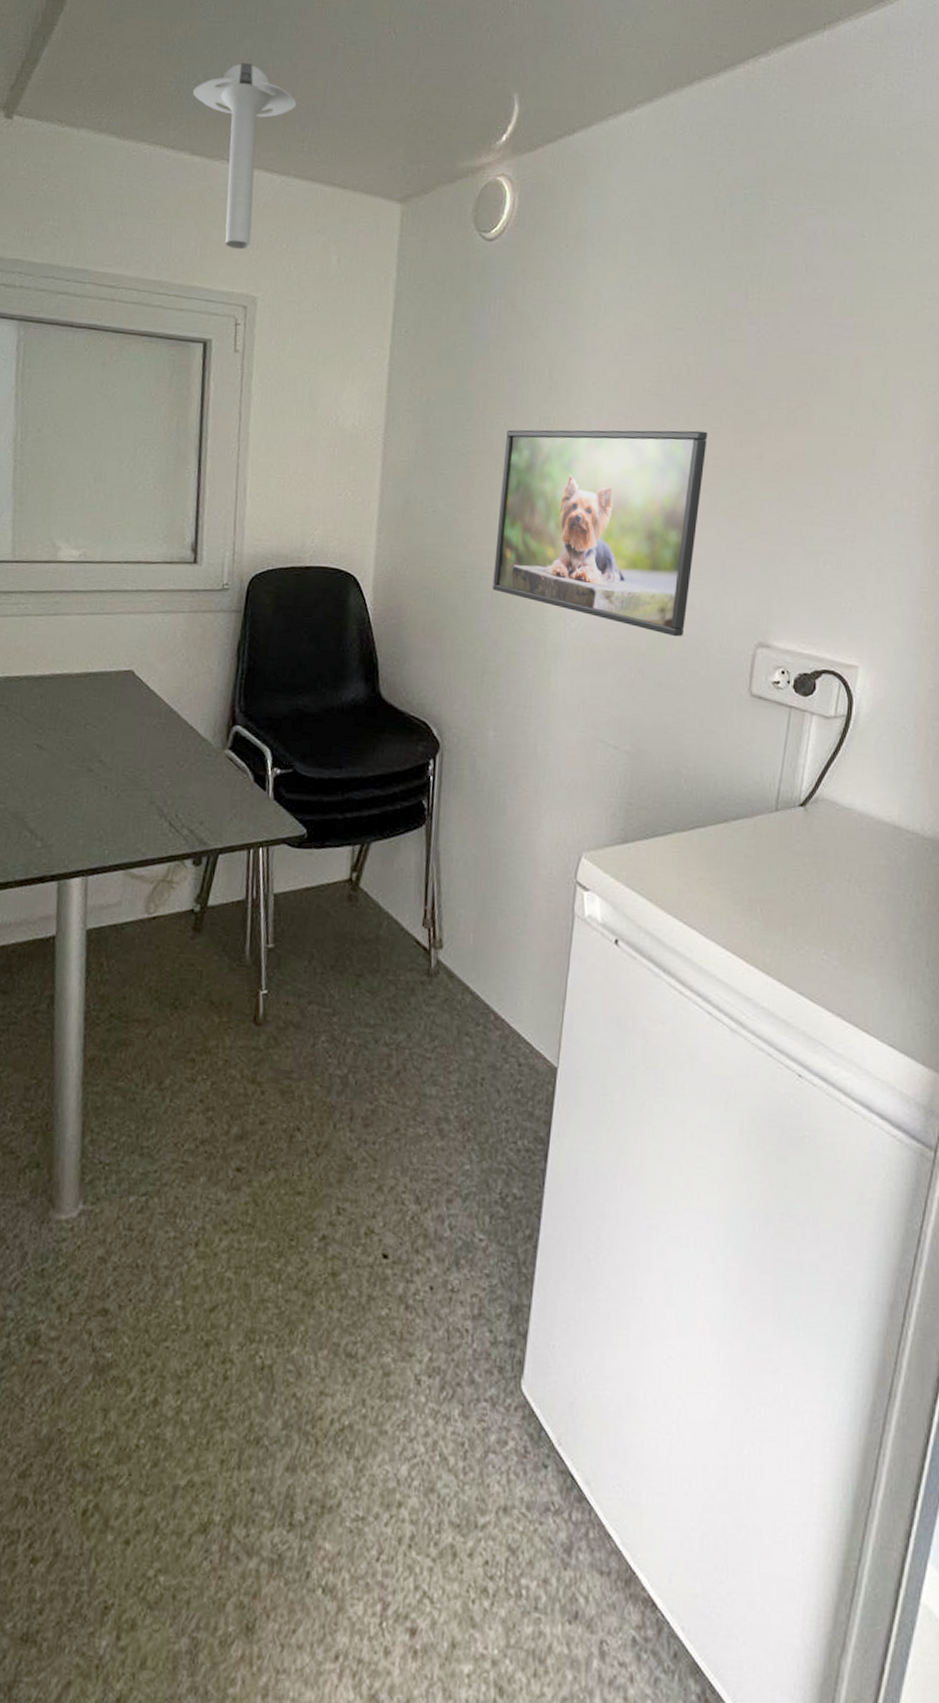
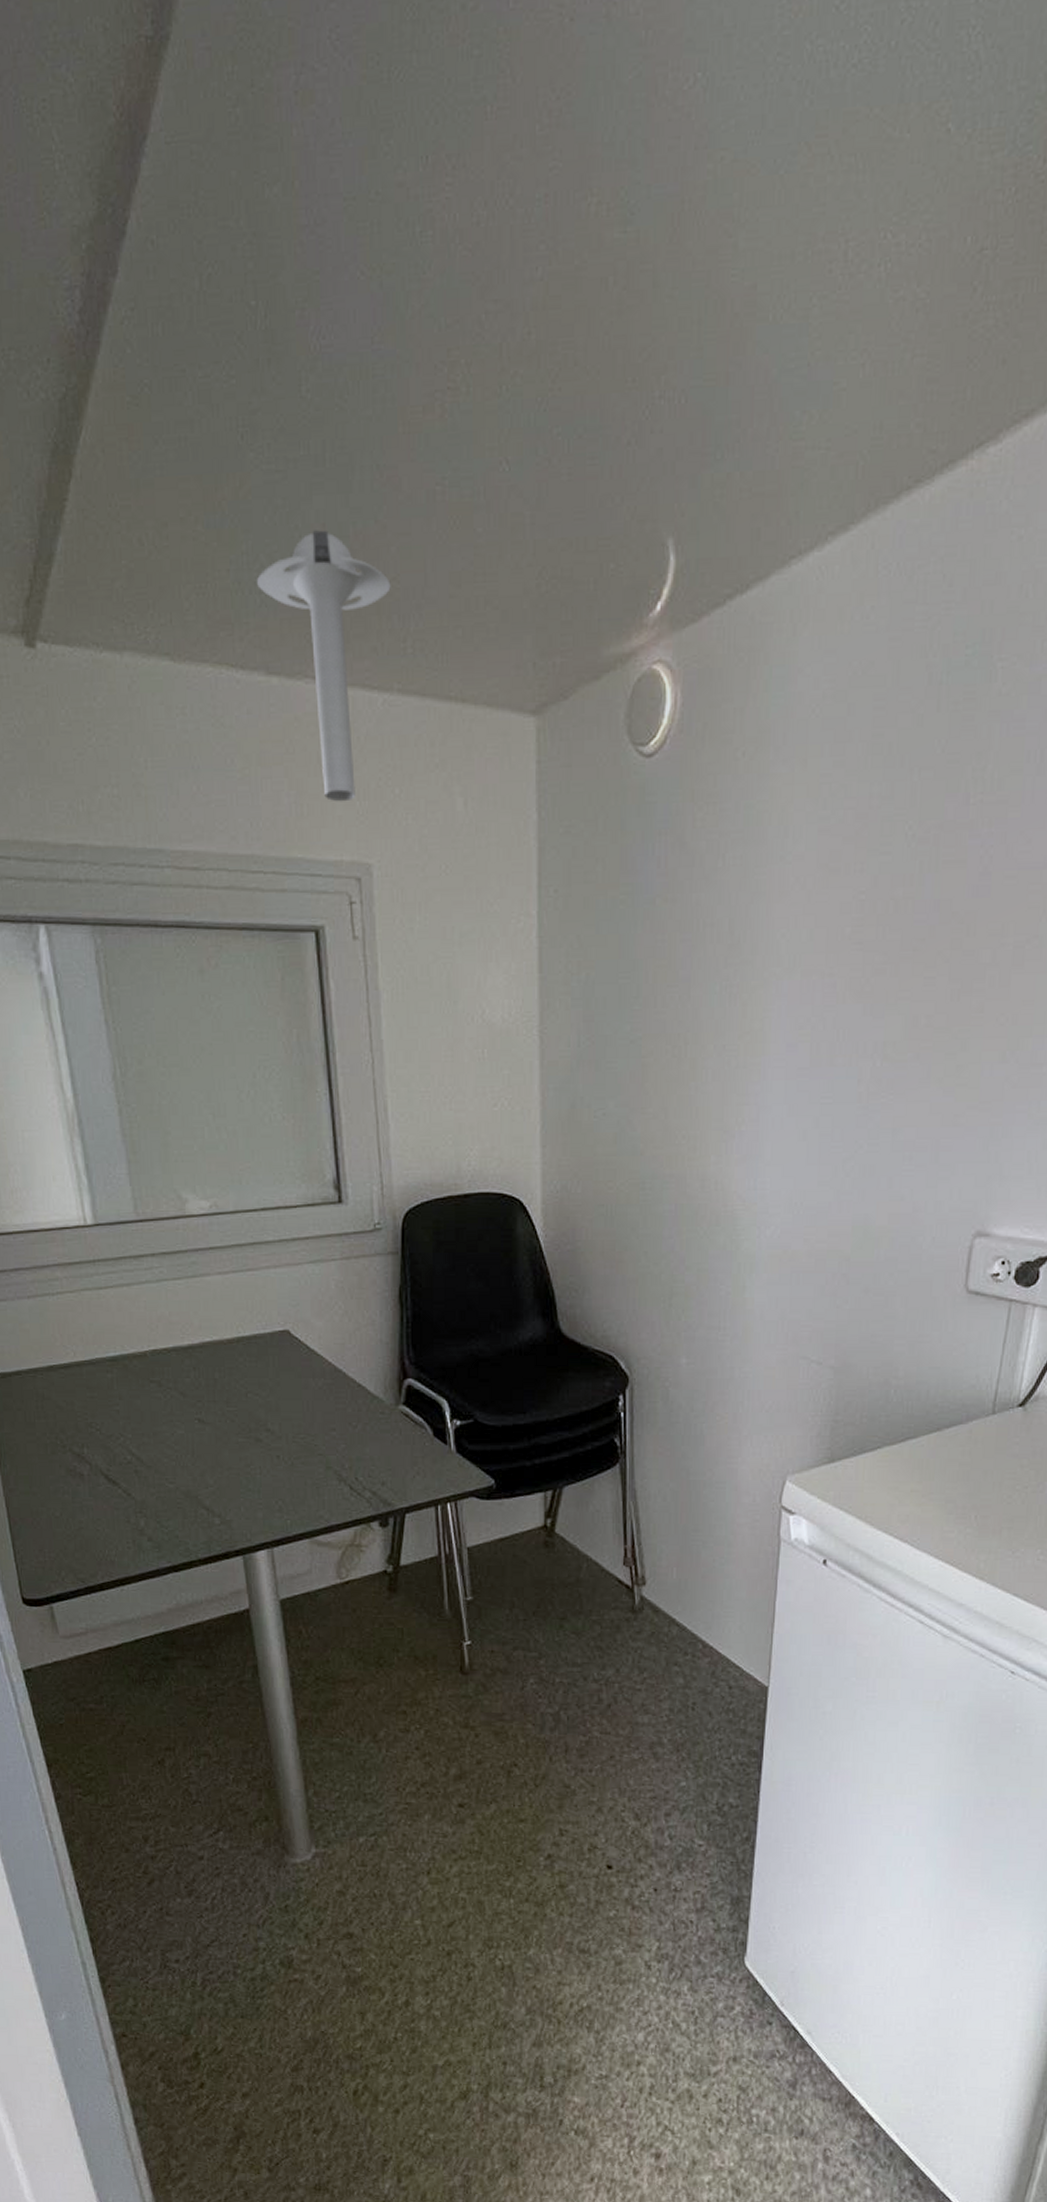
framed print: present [492,429,708,637] -> none [676,983,920,1234]

